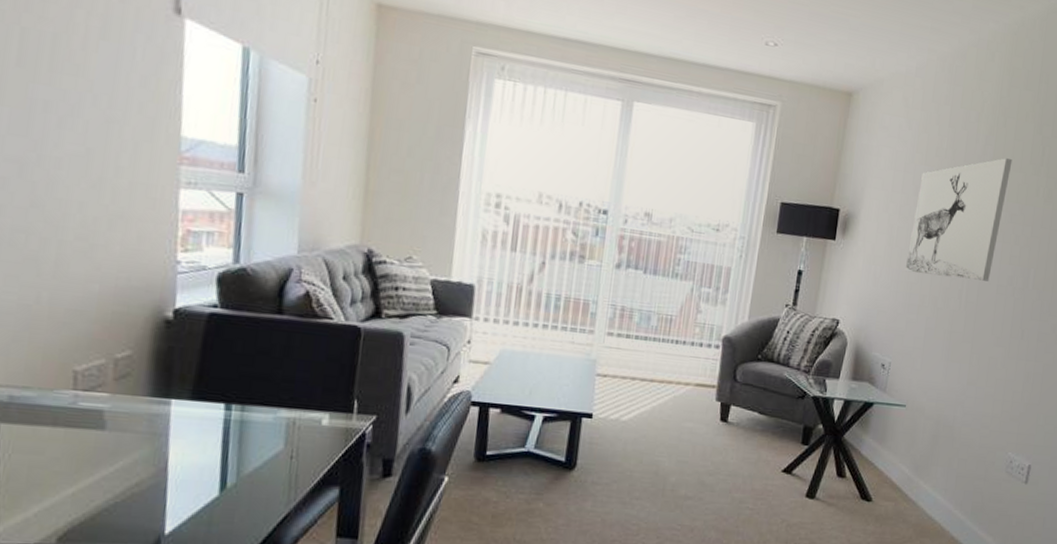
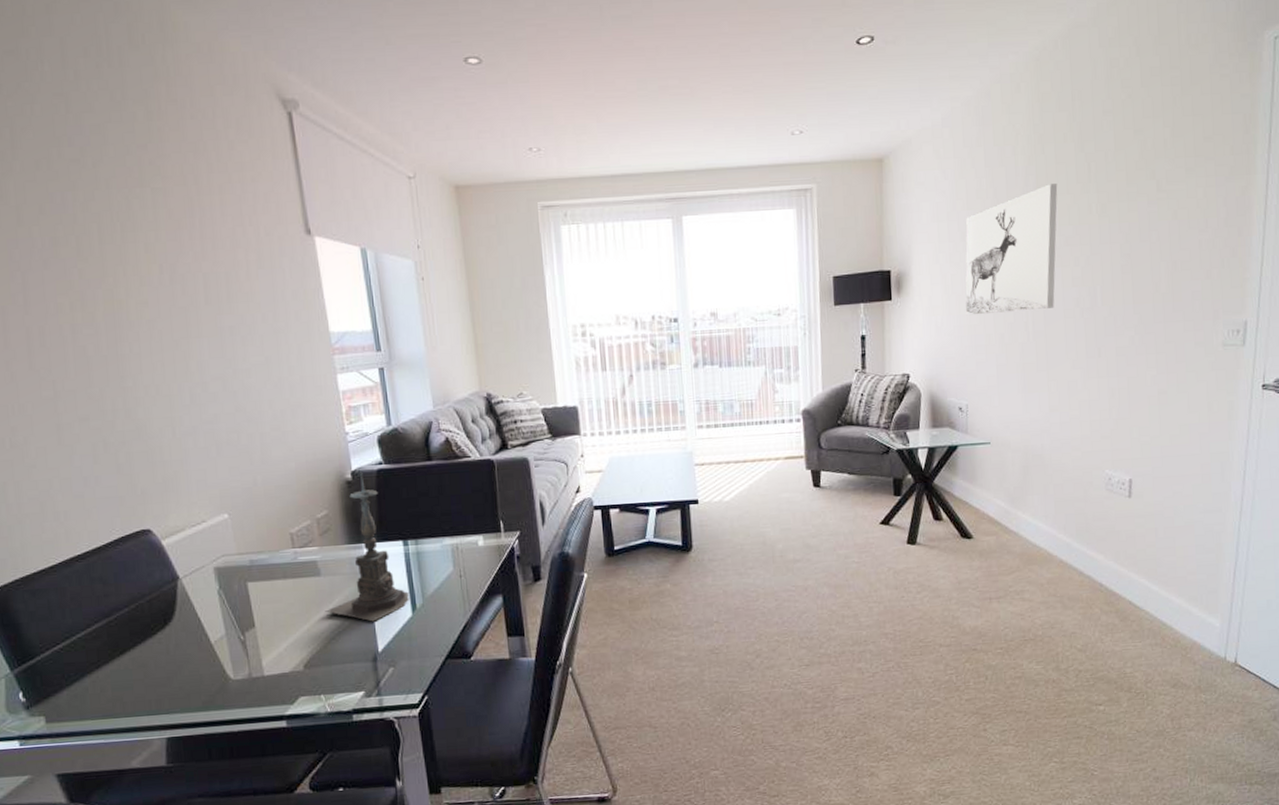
candle holder: none [102,313,221,496] -> present [325,473,410,622]

